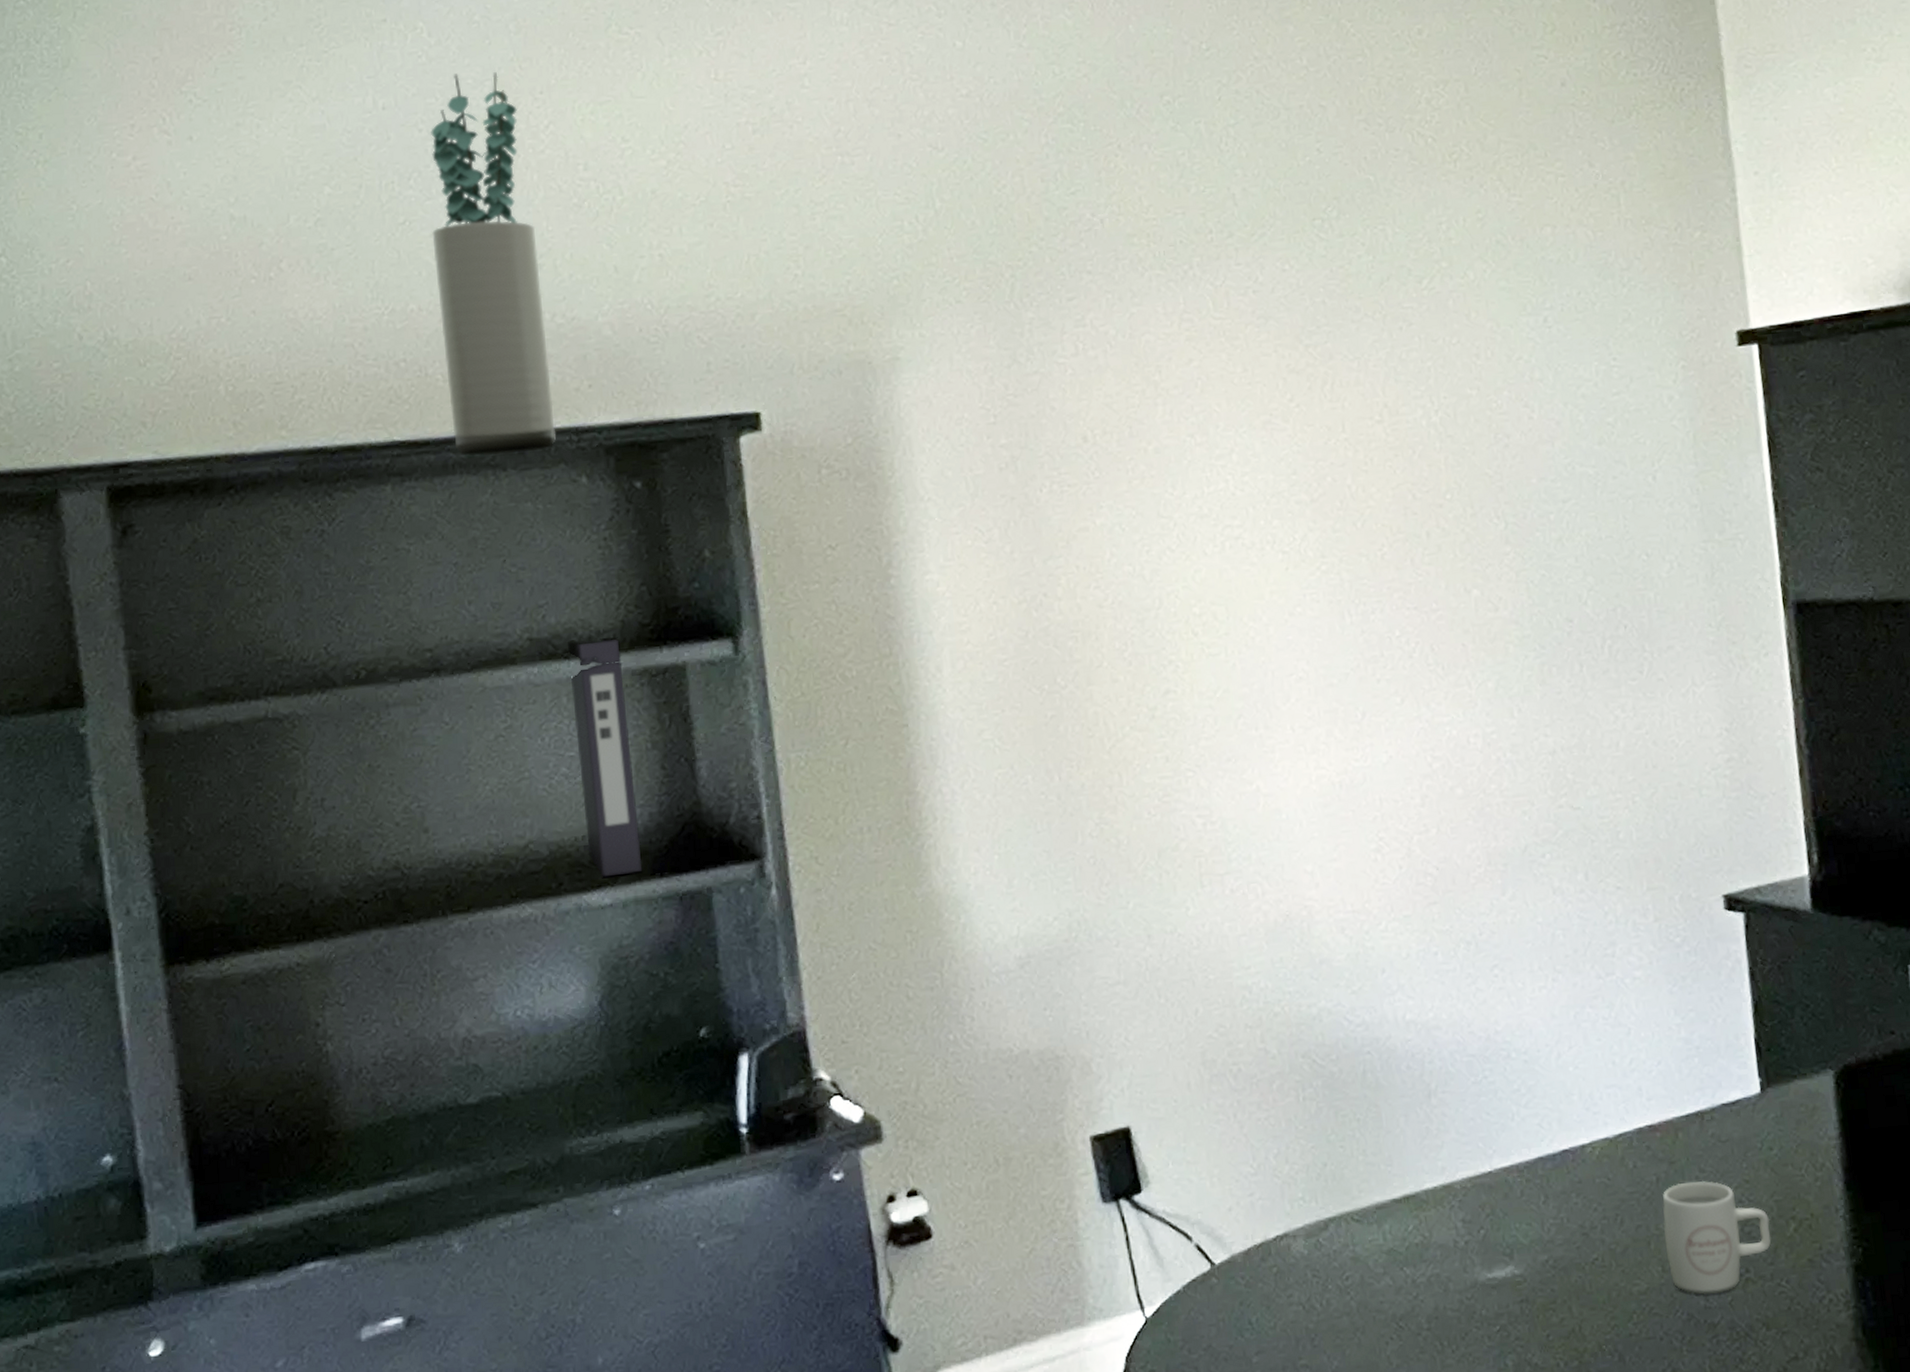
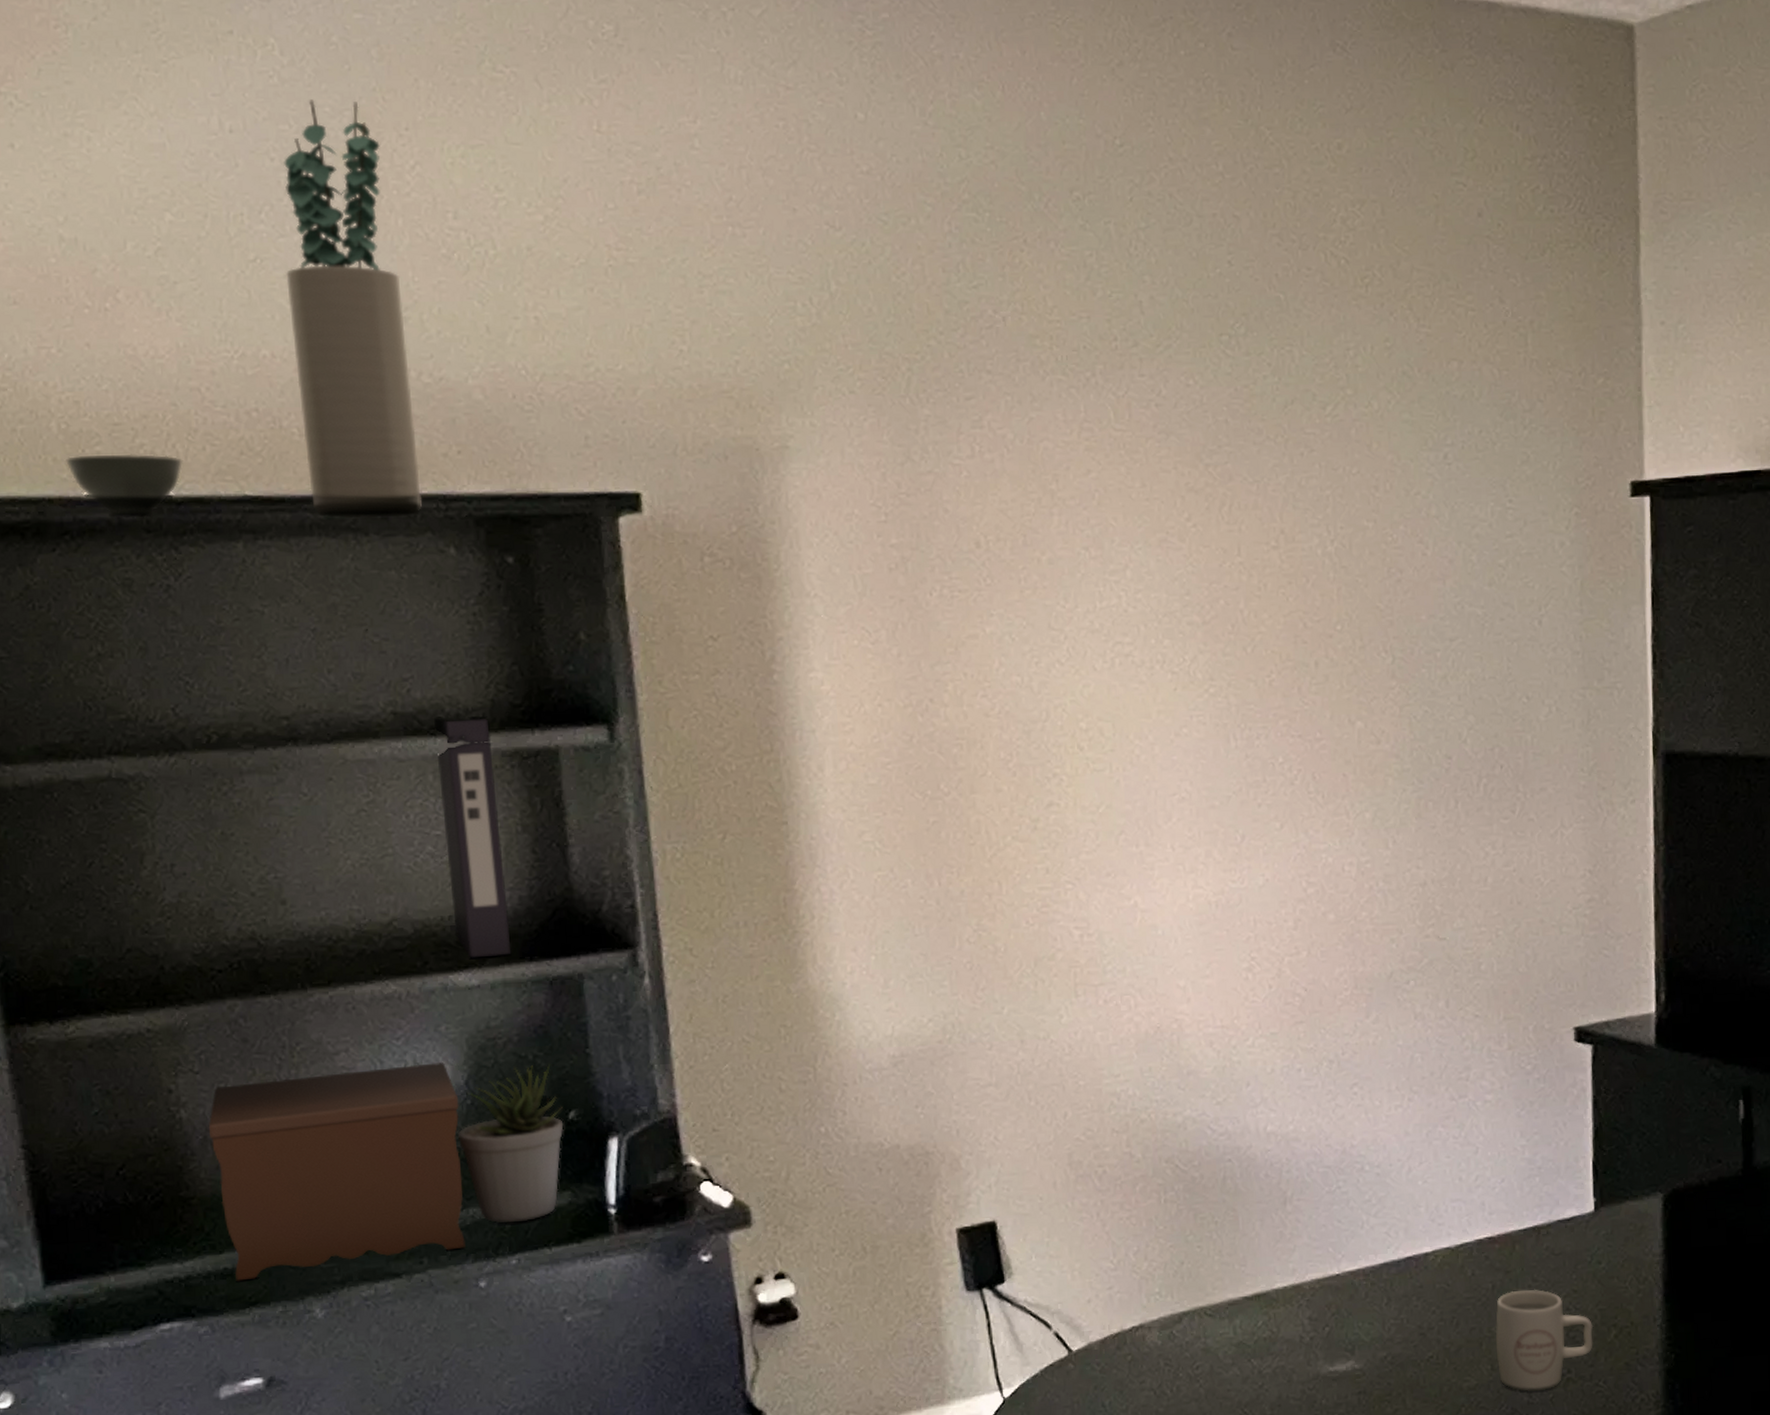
bowl: none [231,408,338,470] -> present [64,454,184,518]
decorative box: none [353,984,600,1217] -> present [208,1062,466,1281]
potted plant: none [592,981,695,1147] -> present [458,1064,564,1223]

